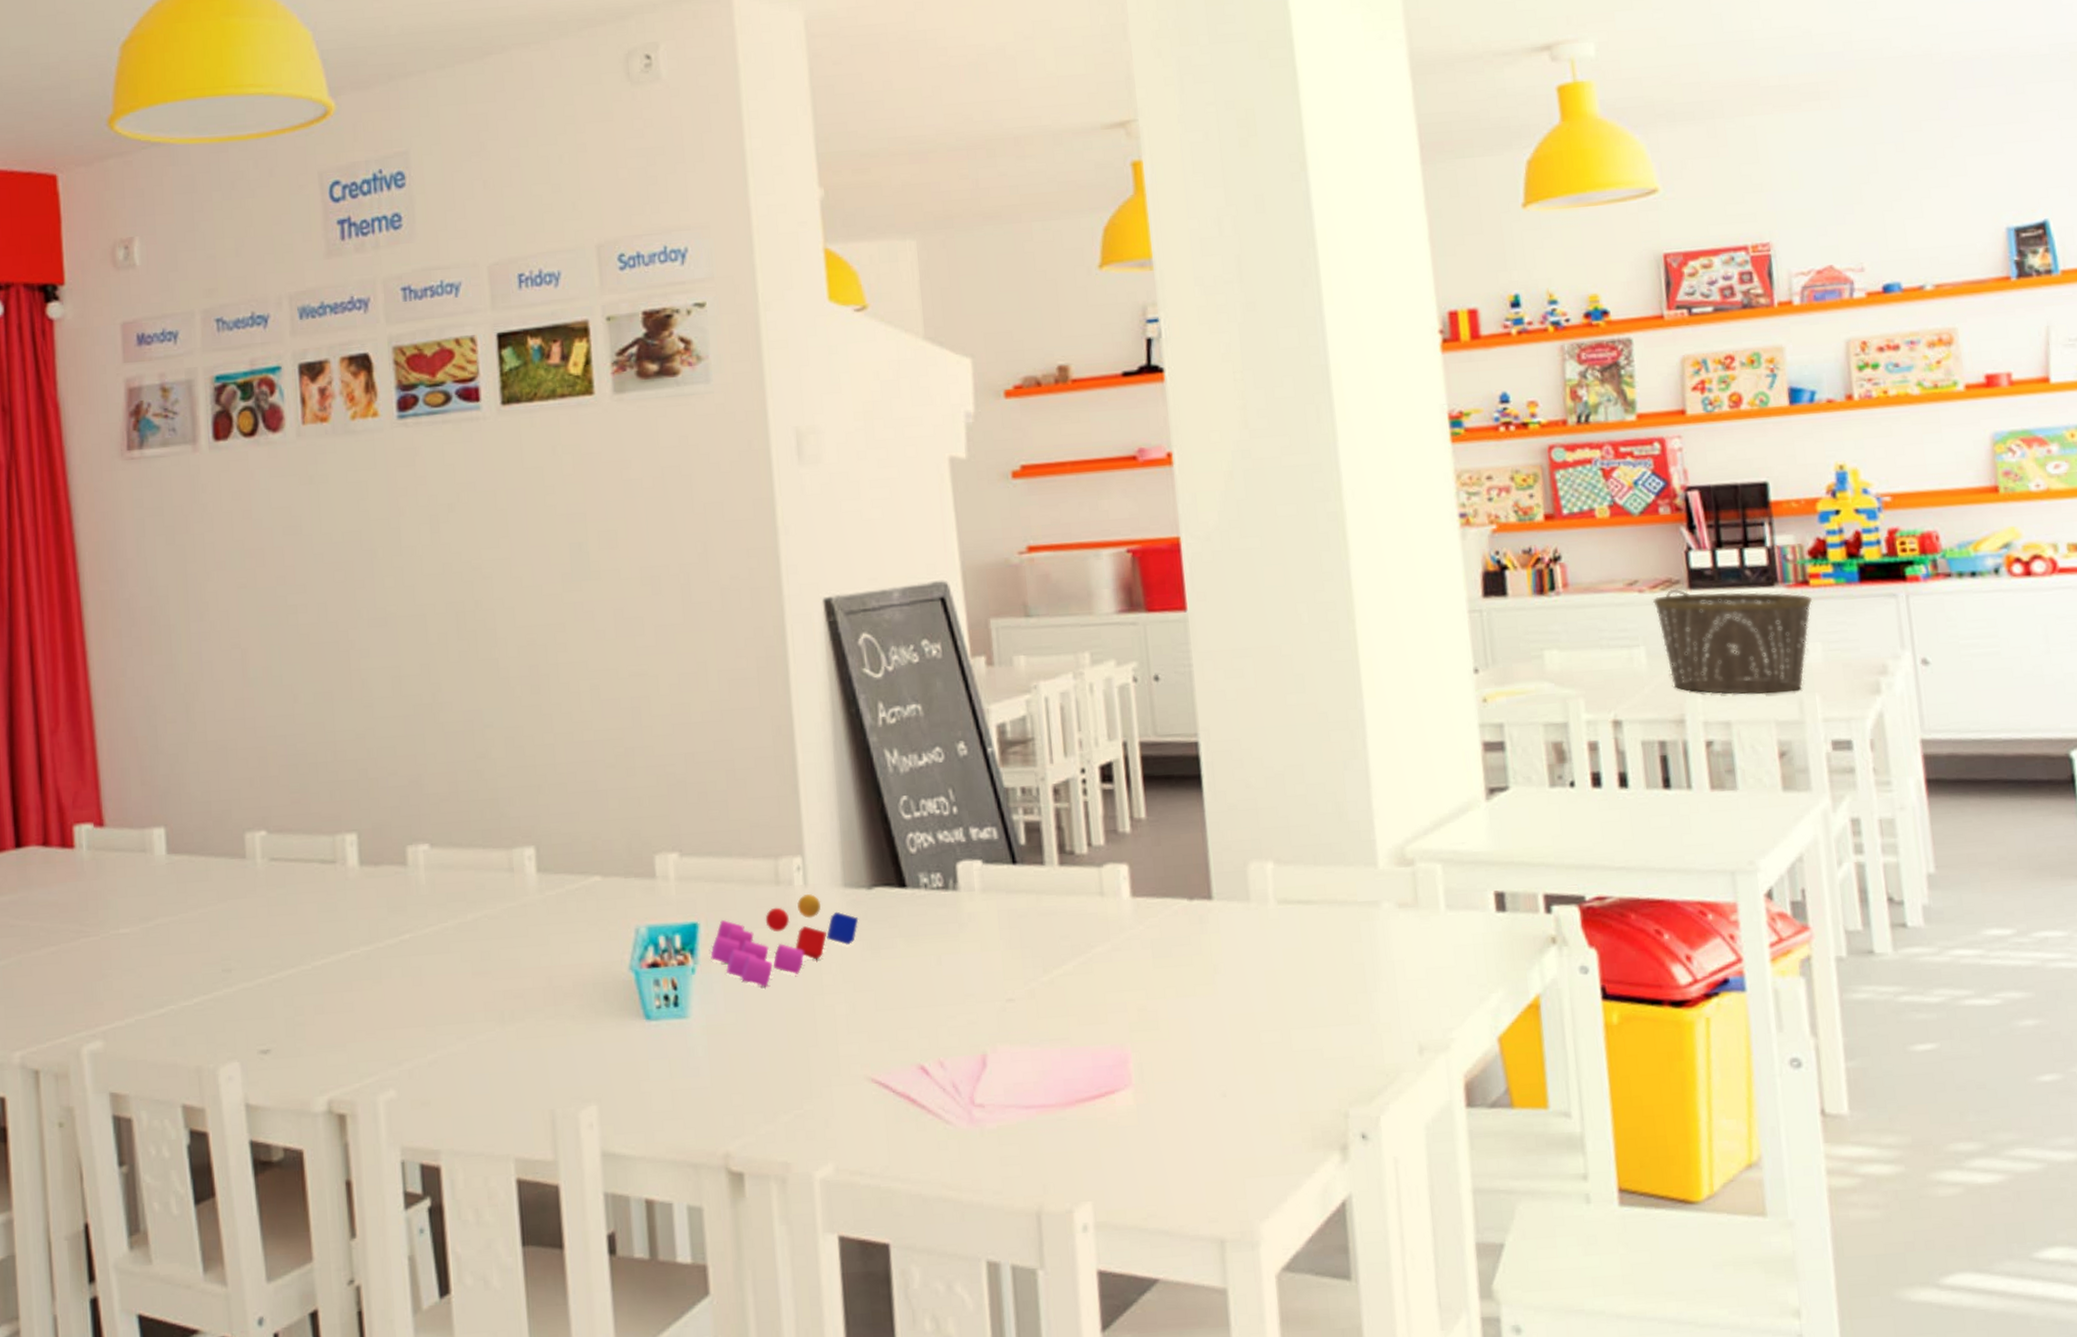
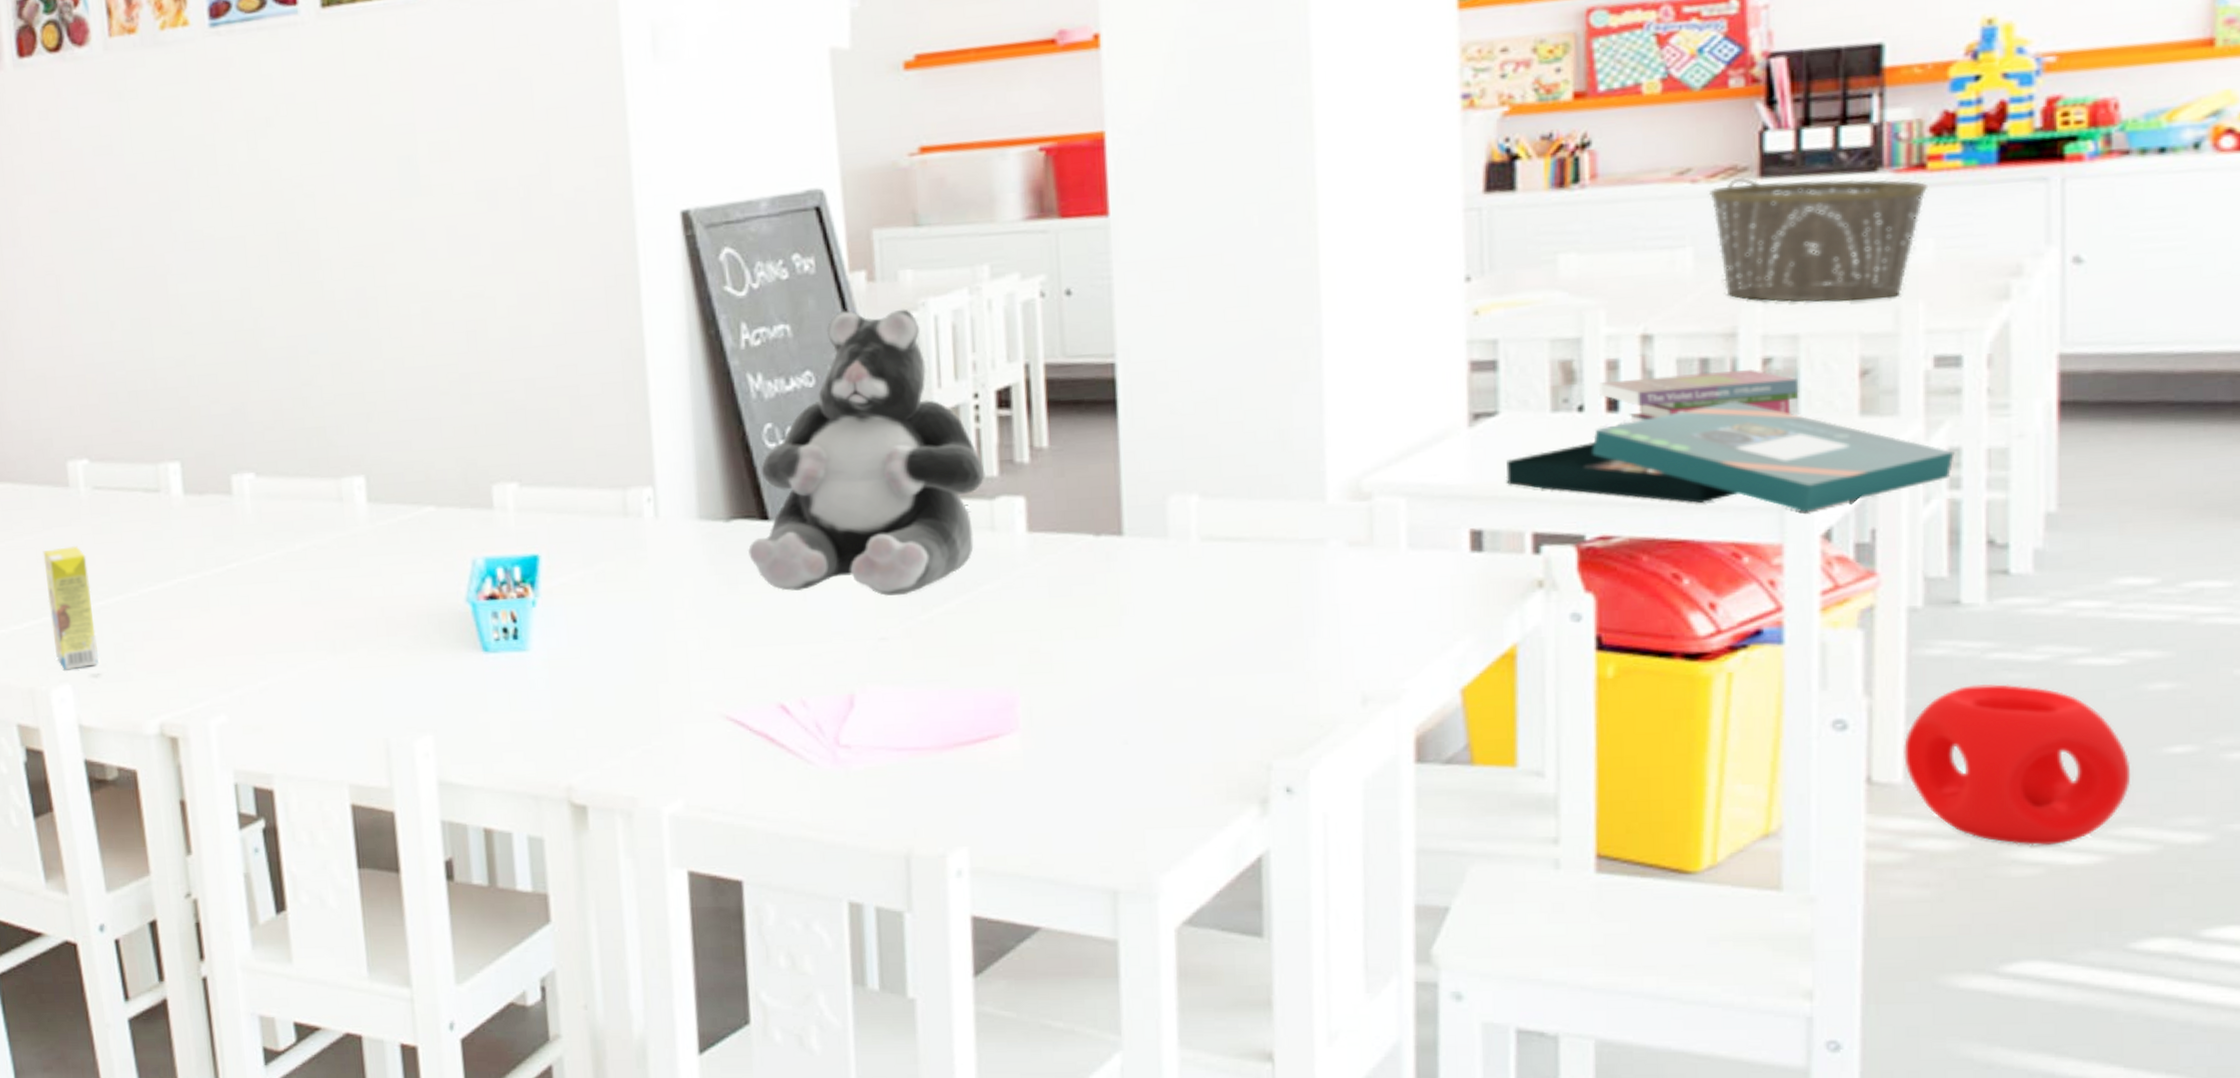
juice box: none [216,917,270,1046] -> present [42,545,100,669]
toy blocks: present [710,894,859,987] -> none [552,526,715,621]
plush toy: none [889,691,1094,960] -> present [748,309,985,597]
board game: none [1518,777,1856,874] -> present [1505,400,1955,512]
books: none [1583,751,1736,797] -> present [1598,369,1799,424]
ball: none [1845,1023,2016,1167] -> present [1904,684,2131,845]

